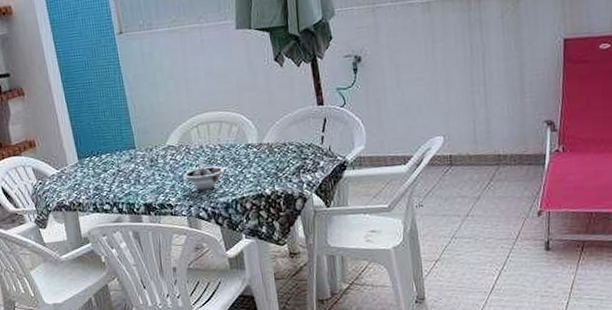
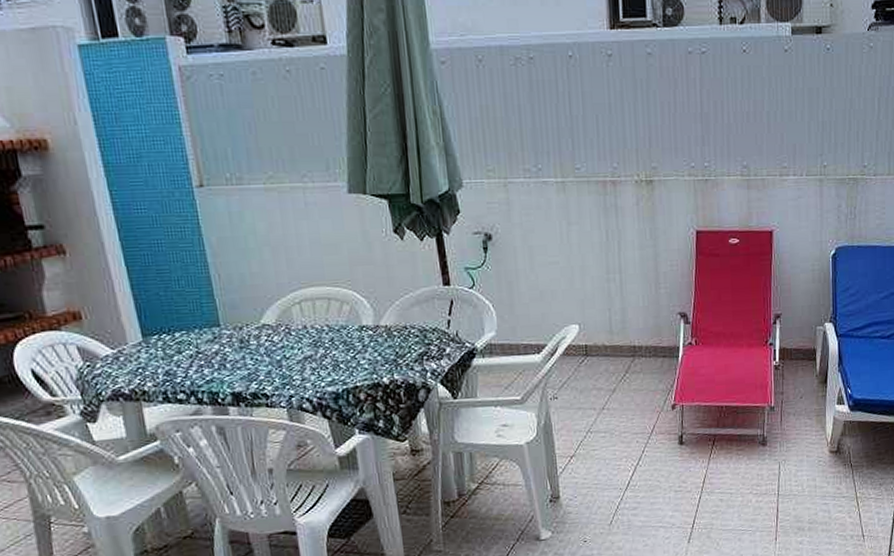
bowl: present [183,159,232,190] -> none [282,341,342,378]

